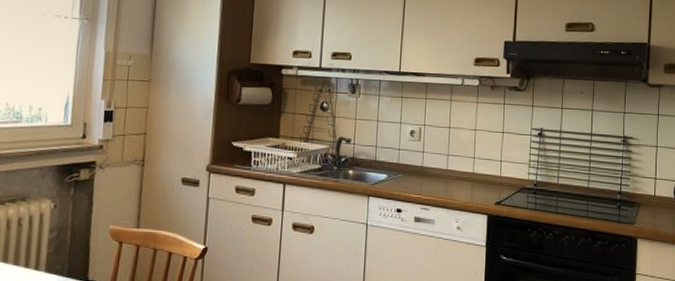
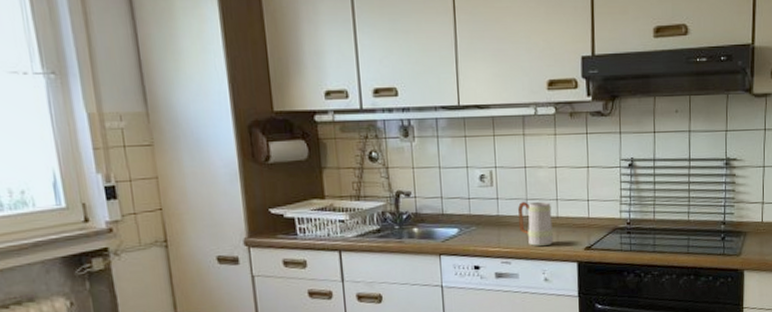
mug: none [439,157,469,198] -> present [517,202,554,247]

